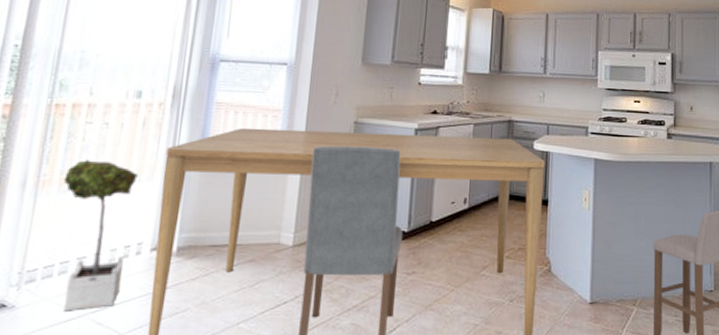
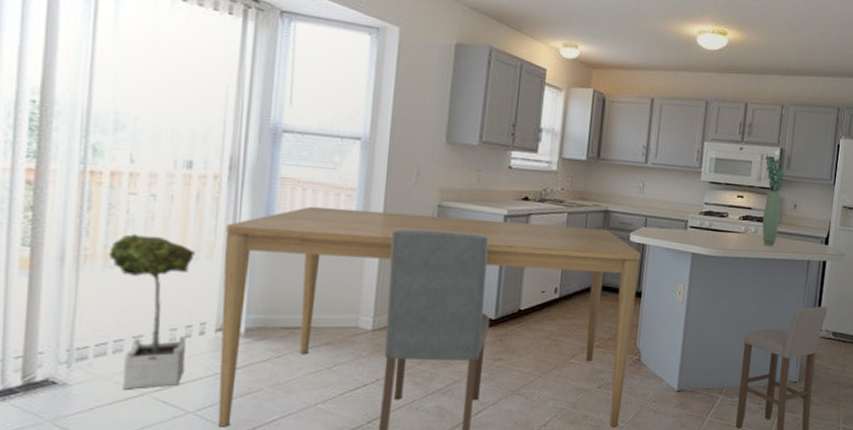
vase: none [658,59,678,150] -> present [762,153,785,247]

